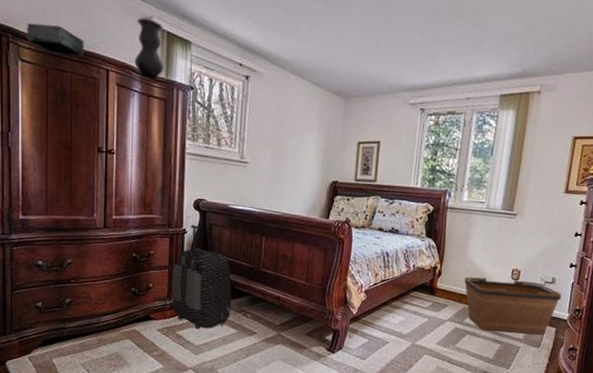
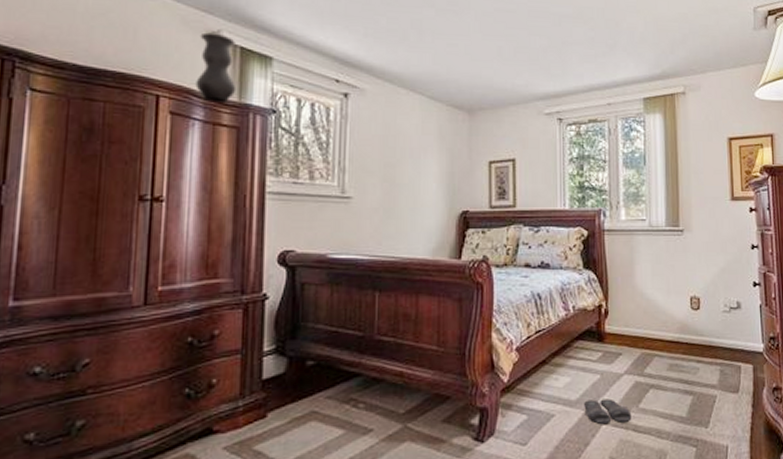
decorative box: present [27,23,84,56] -> none [42,43,126,80]
suitcase: present [167,224,232,330] -> none [239,286,335,438]
slippers: none [412,335,449,356] -> present [584,398,632,425]
bicycle basket: present [464,277,562,335] -> none [636,309,752,380]

